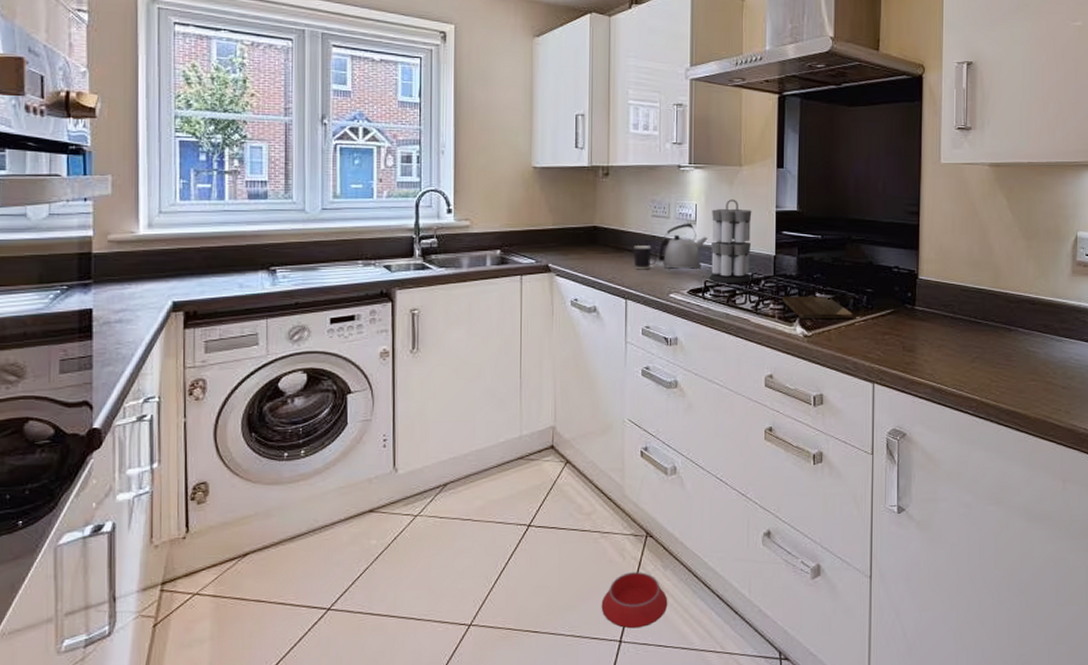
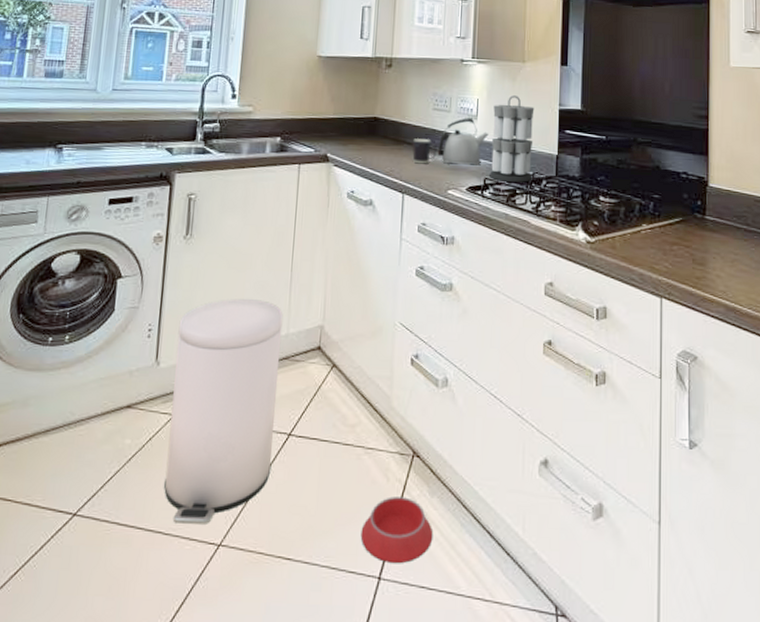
pedal bin: none [413,405,515,609] -> present [164,298,283,524]
cutting board: present [782,296,853,320] -> none [564,198,639,226]

